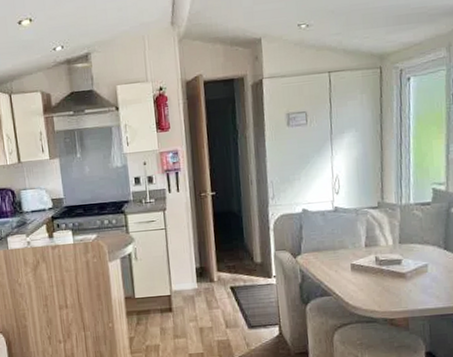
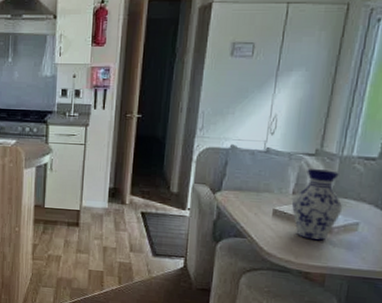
vase: none [366,219,411,288] -> present [292,169,343,241]

